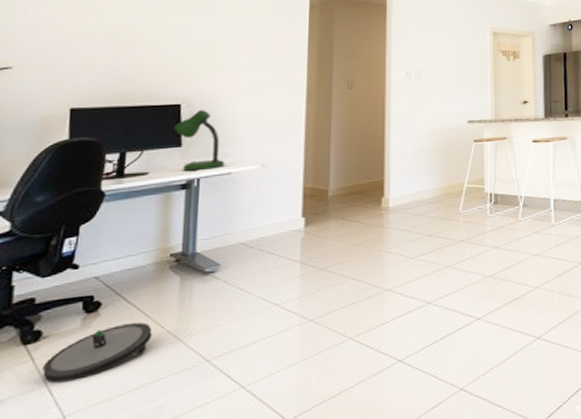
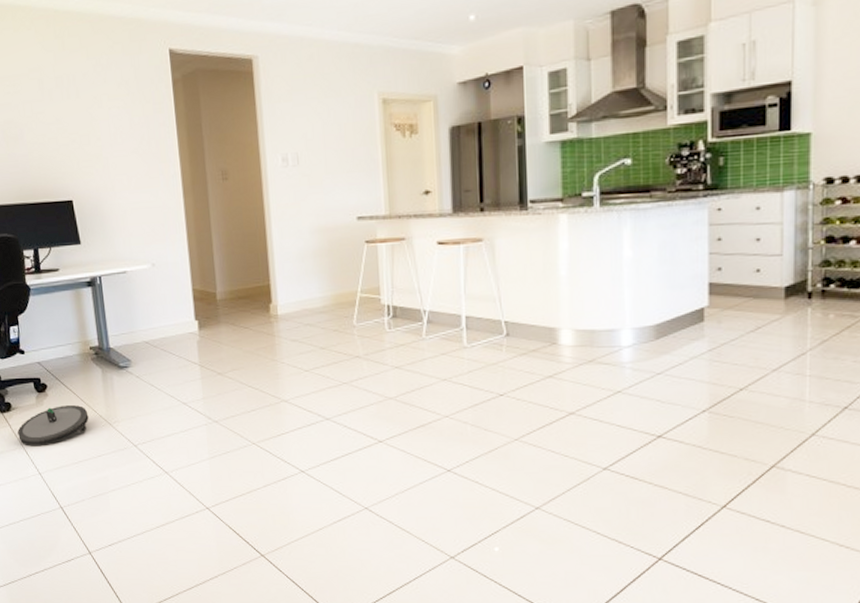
desk lamp: present [173,110,225,172] -> none [70,206,120,270]

